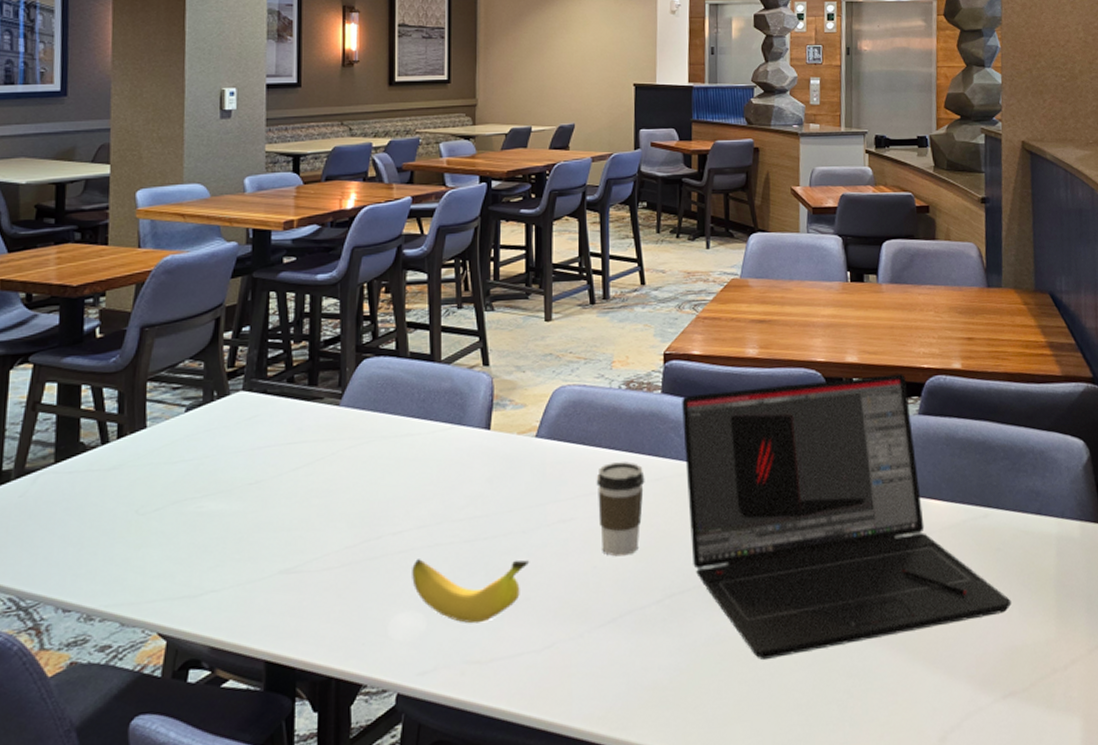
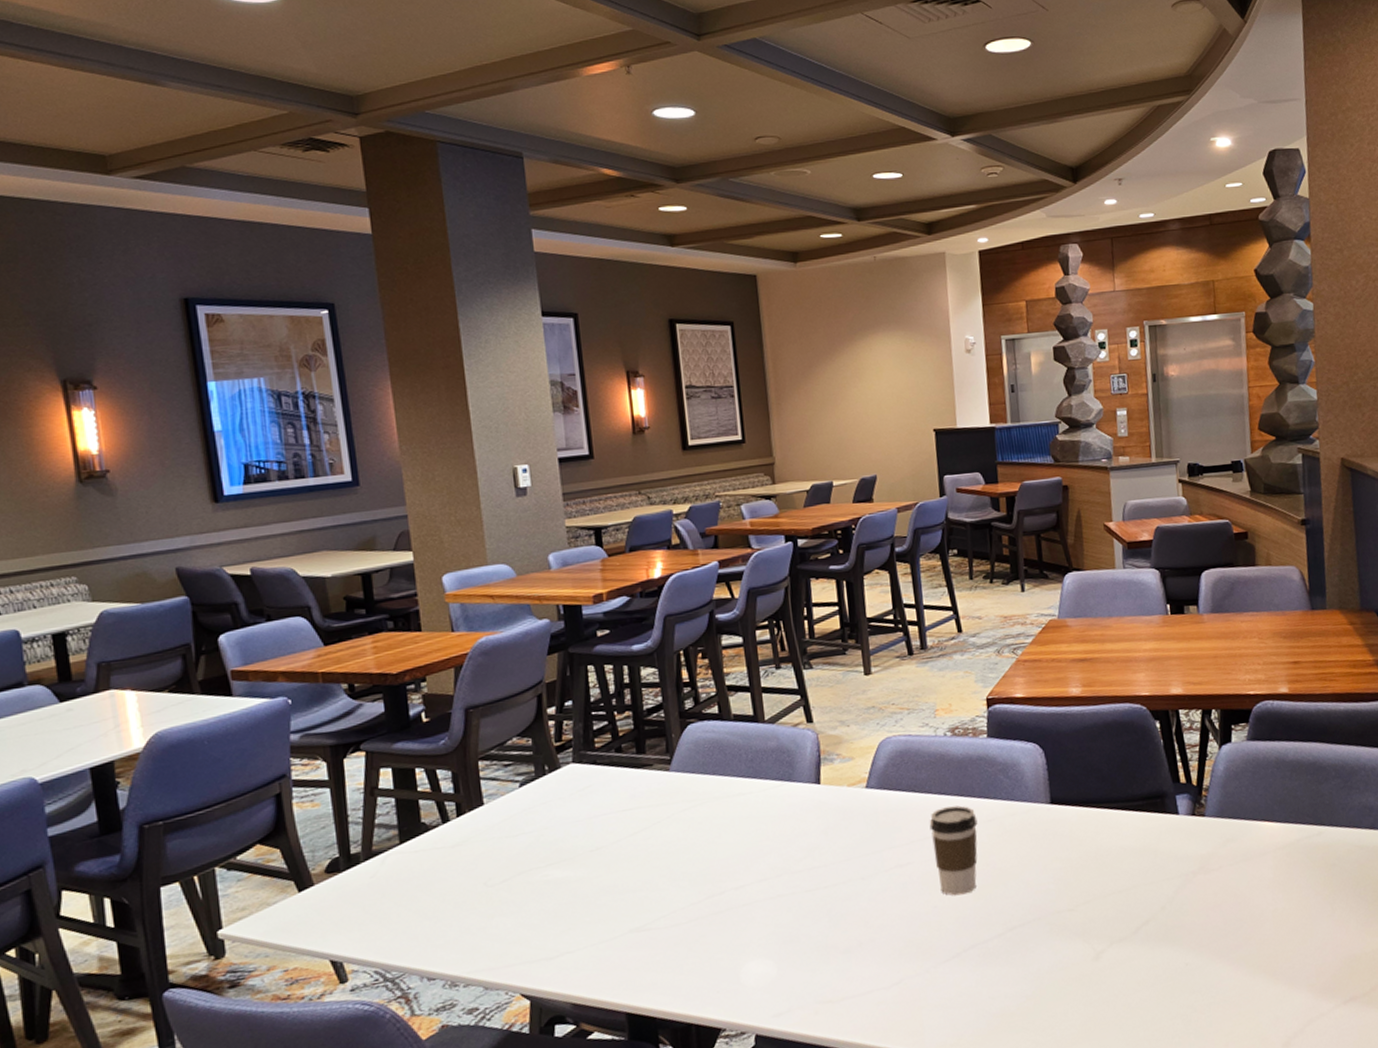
banana: present [412,559,530,624] -> none [757,905,872,967]
laptop: present [682,374,1012,660] -> none [1008,702,1349,983]

